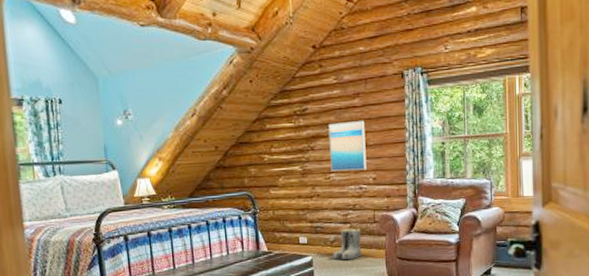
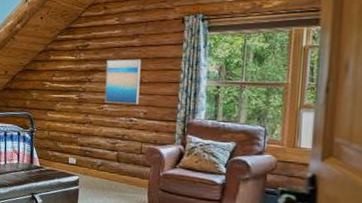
boots: present [332,228,362,261] -> none [97,155,127,185]

